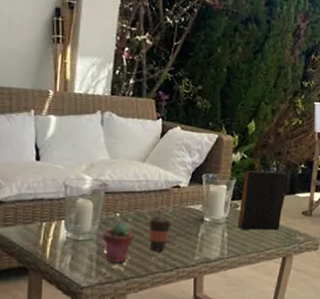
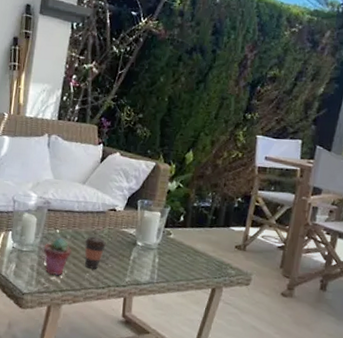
book: present [237,170,288,230] -> none [168,200,223,261]

